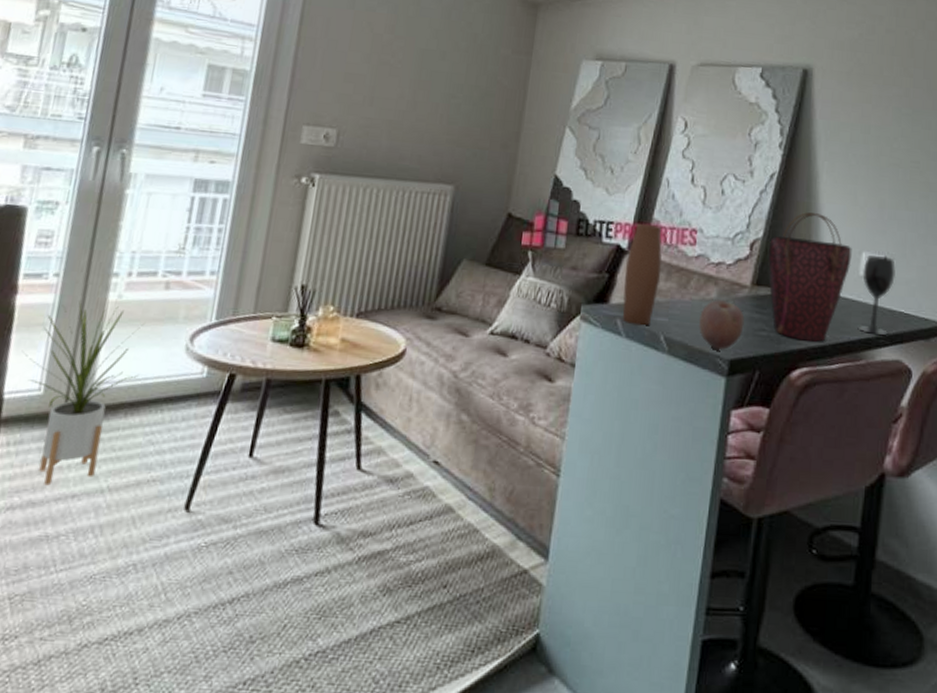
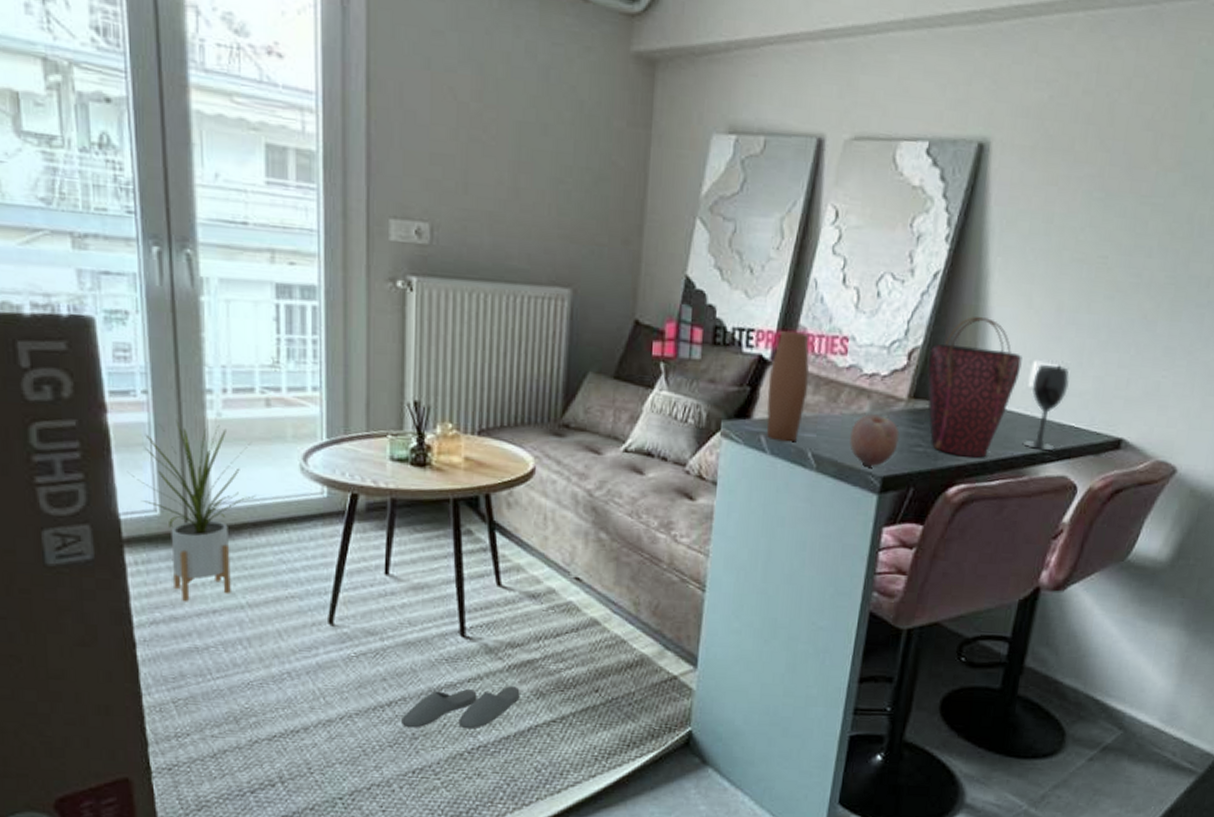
slippers: none [239,581,367,631] -> present [400,686,520,729]

